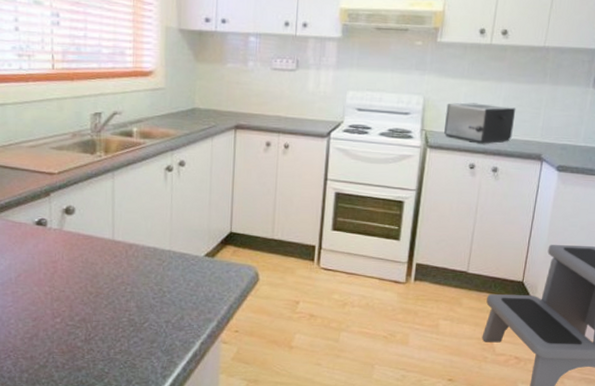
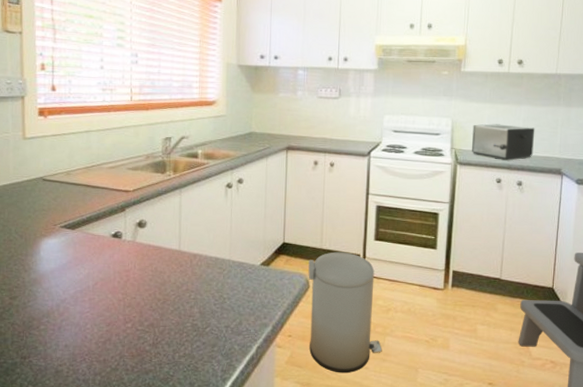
pedal bin: none [257,242,337,370] -> present [308,252,382,373]

